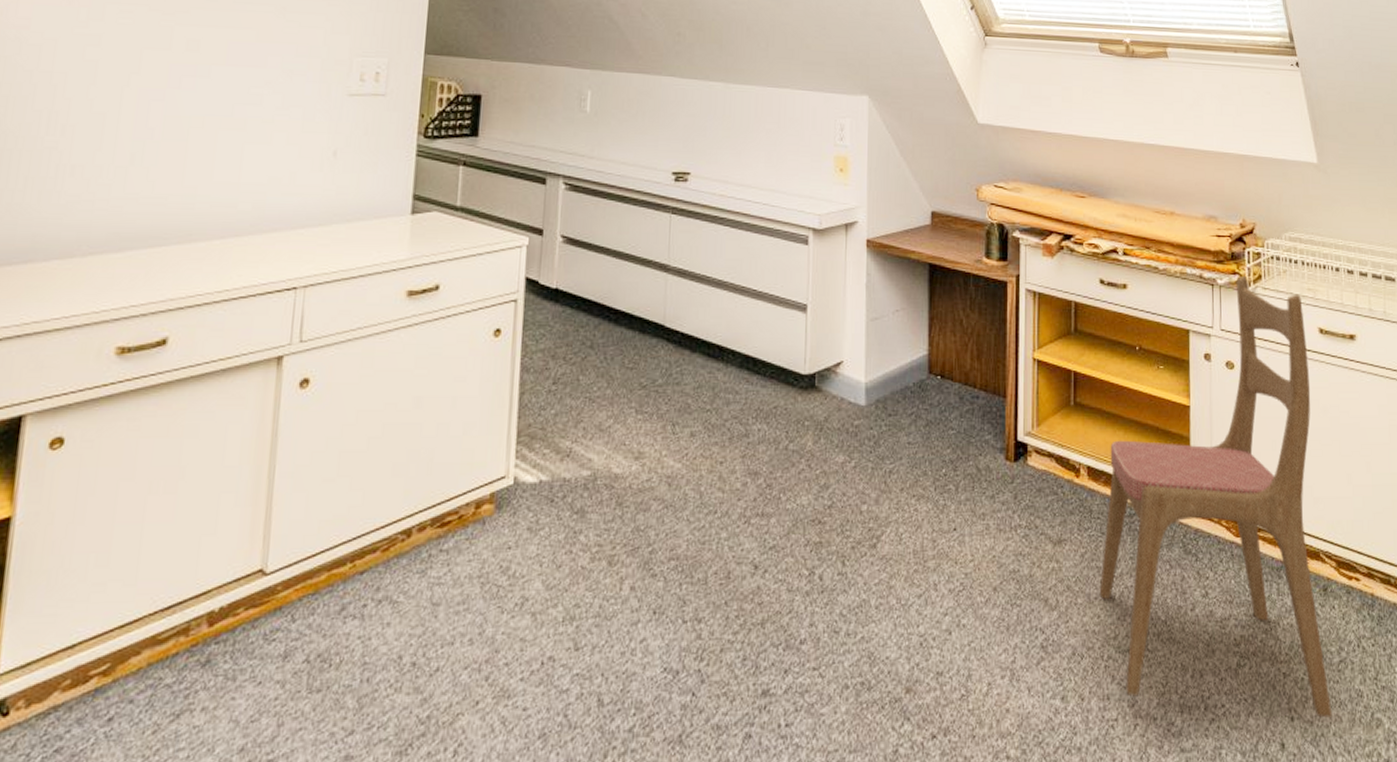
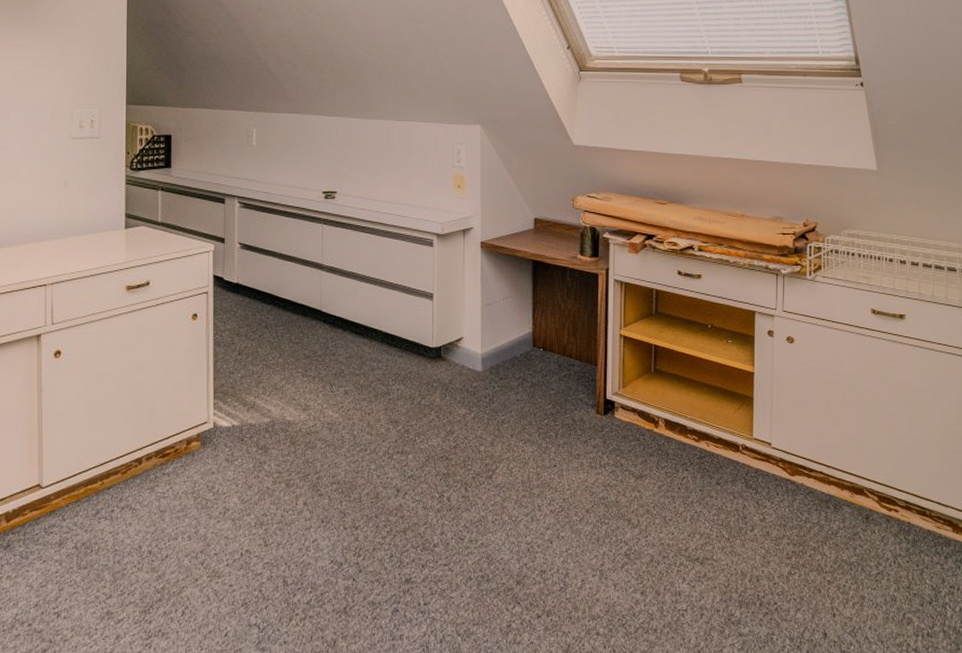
dining chair: present [1099,275,1333,718] -> none [673,266,869,615]

